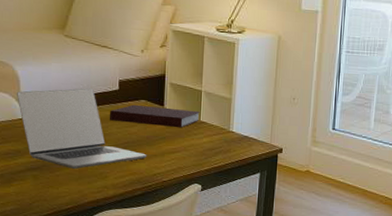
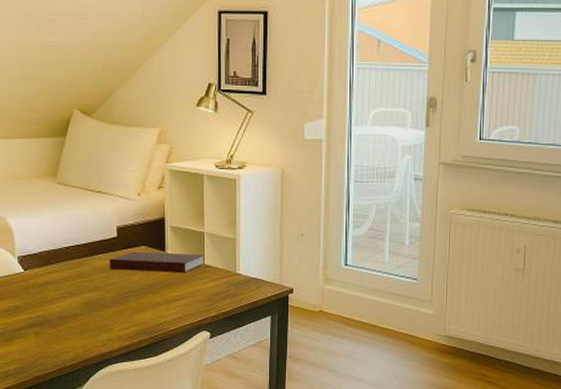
laptop: present [17,88,147,169] -> none [12,237,151,322]

